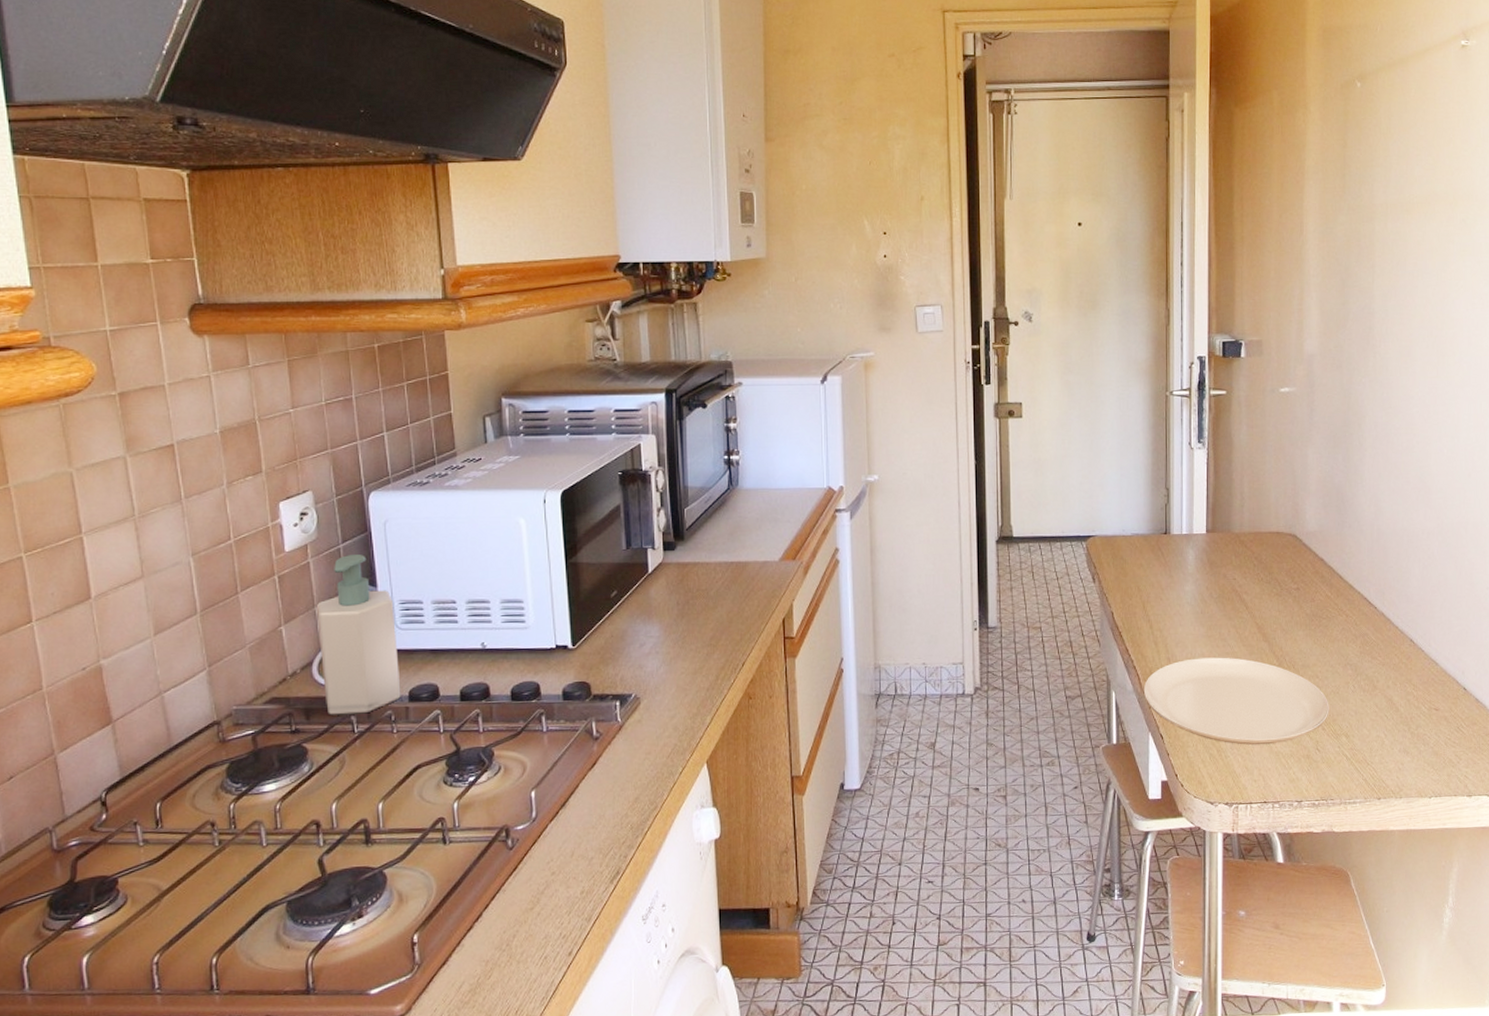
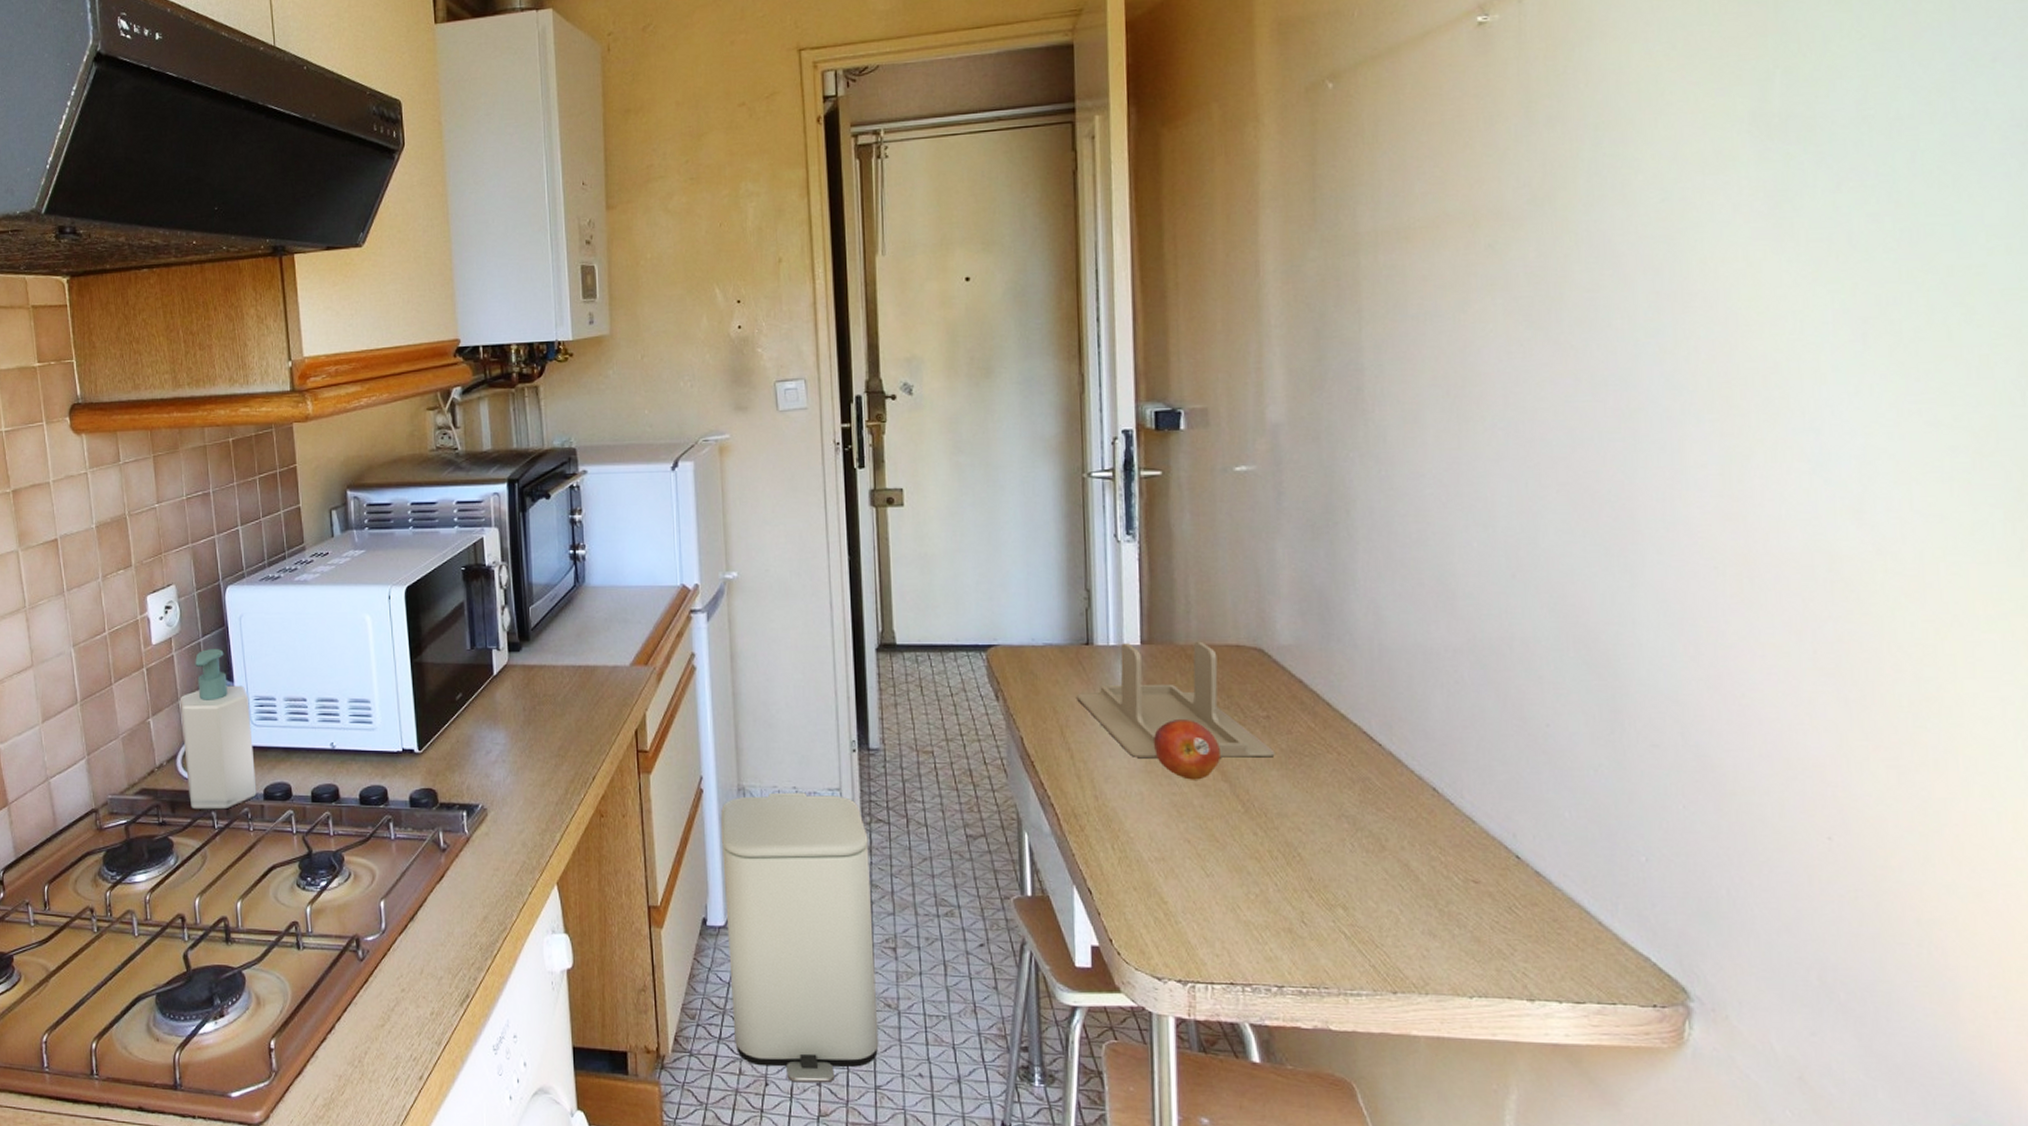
pedal bin: none [858,667,990,919] -> present [721,792,879,1084]
plate: present [1143,657,1329,745] -> none [1064,798,1318,911]
napkin holder: none [1156,529,1302,625] -> present [1077,641,1275,758]
fruit: none [1214,593,1262,642] -> present [1154,720,1220,780]

